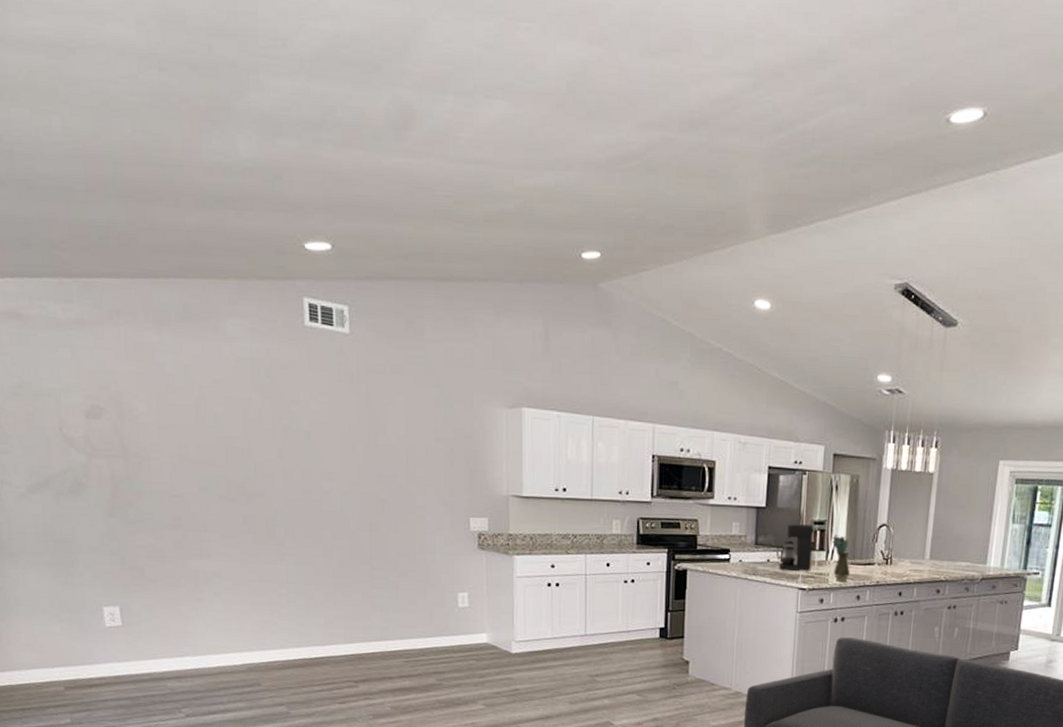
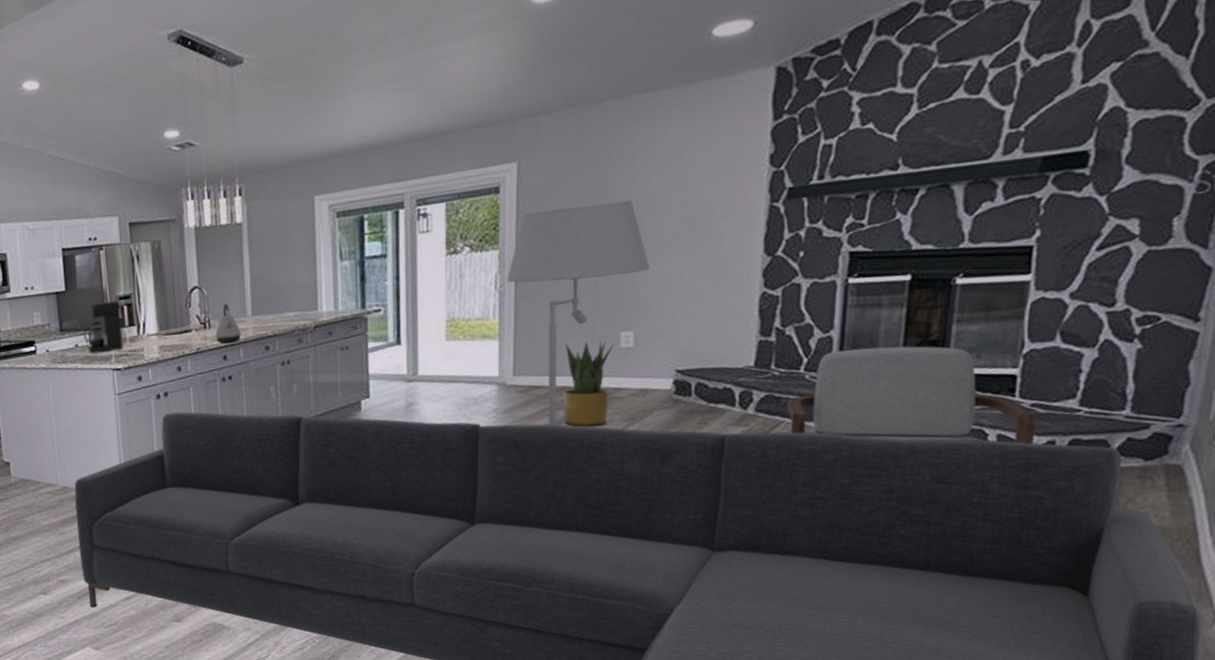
vase: present [832,534,850,581] -> none [142,306,166,355]
kettle: none [894,544,918,581] -> present [215,303,242,344]

